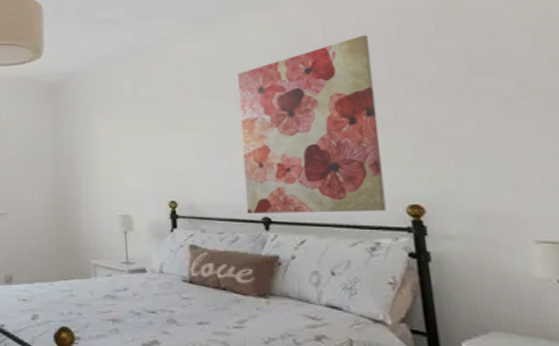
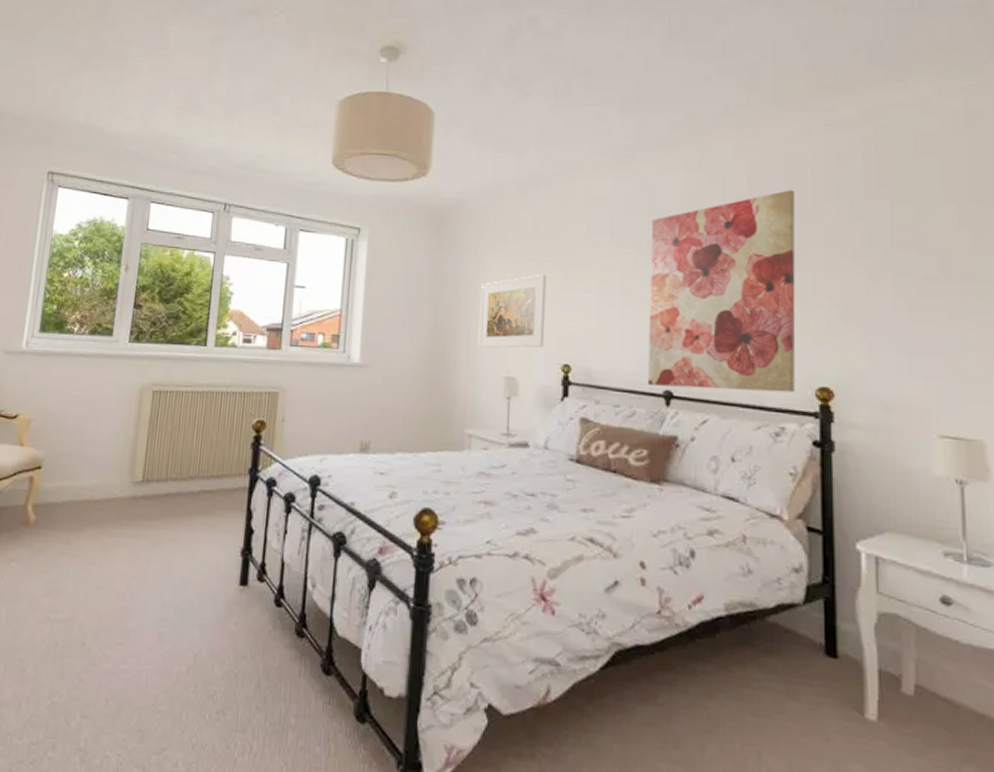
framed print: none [94,127,152,193] -> present [477,274,547,349]

